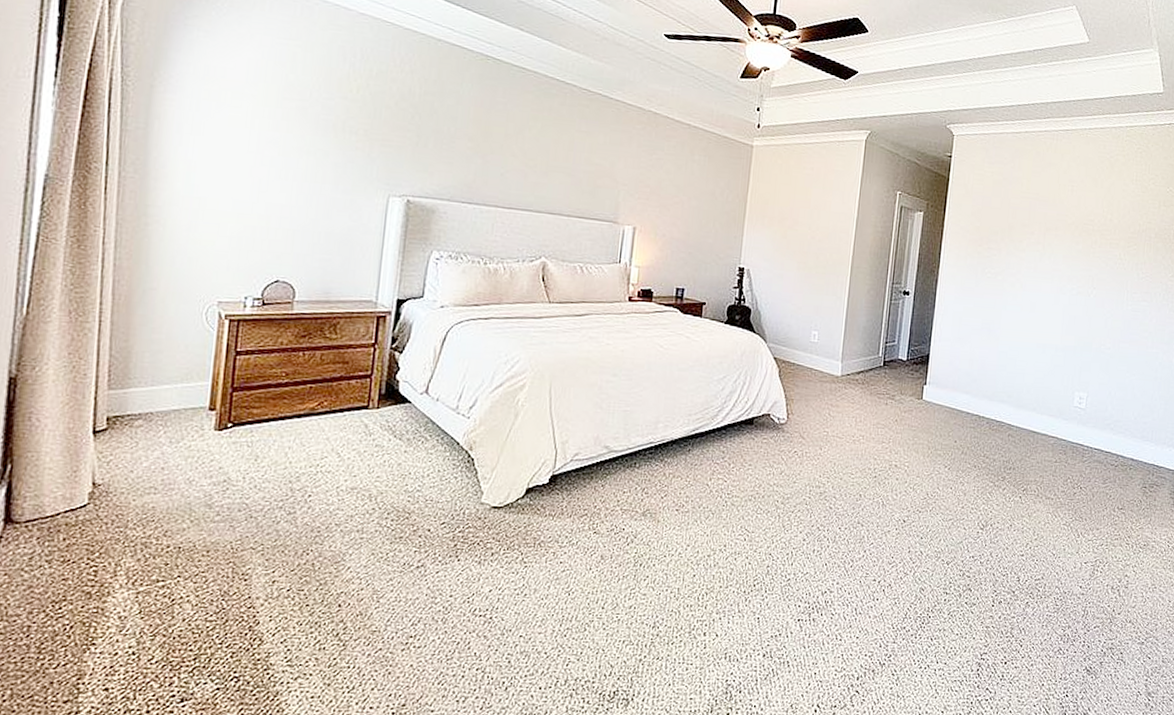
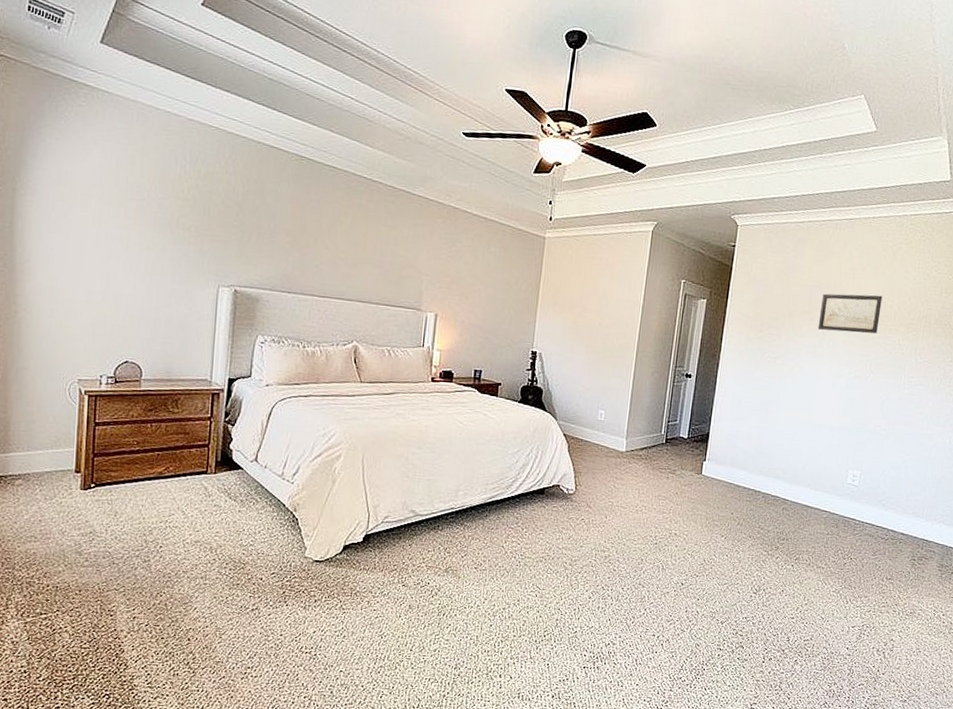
wall art: none [1038,206,1102,248] -> present [817,293,883,334]

